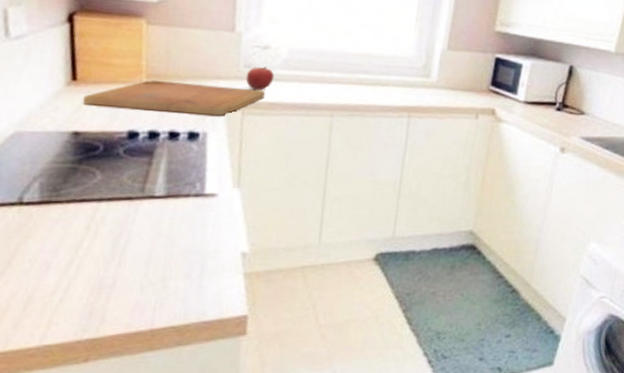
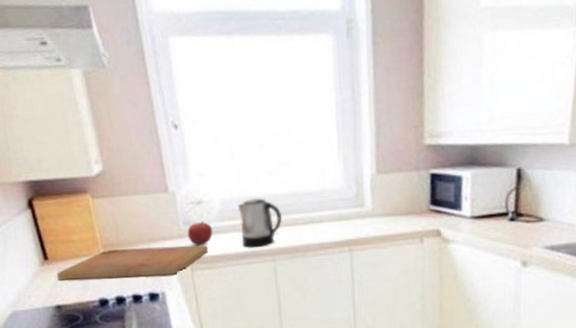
kettle: none [302,52,349,101] -> present [238,197,282,247]

